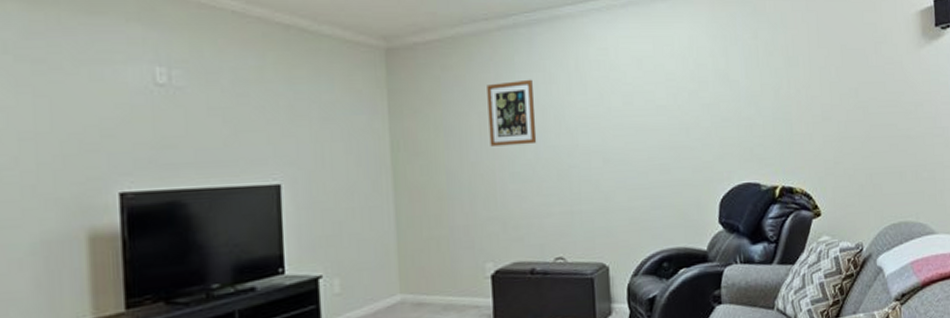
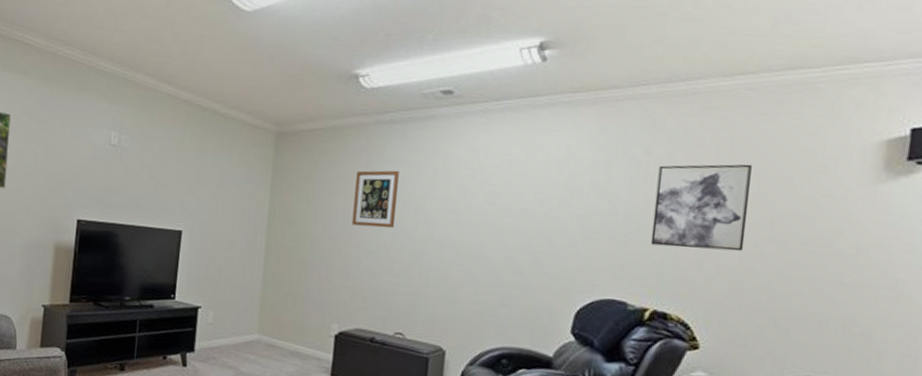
wall art: none [766,40,840,125] -> present [650,164,752,252]

